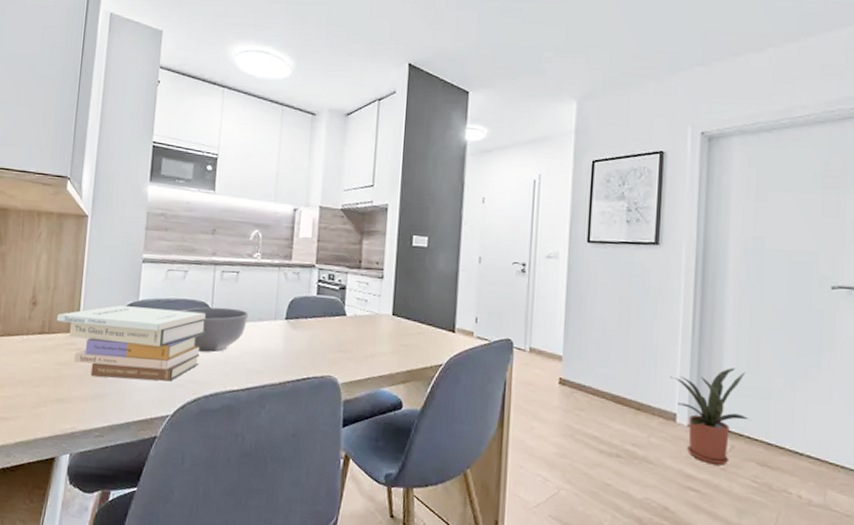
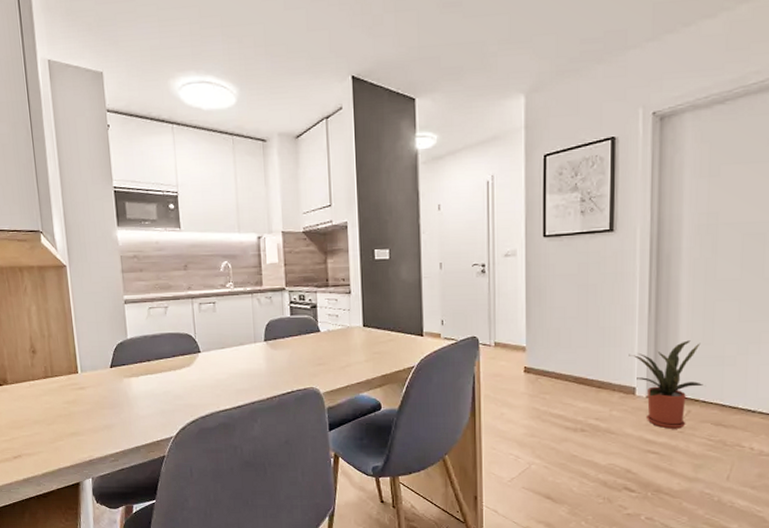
books: present [56,305,207,382] -> none [56,343,193,410]
bowl: present [179,307,249,353] -> none [165,336,231,378]

